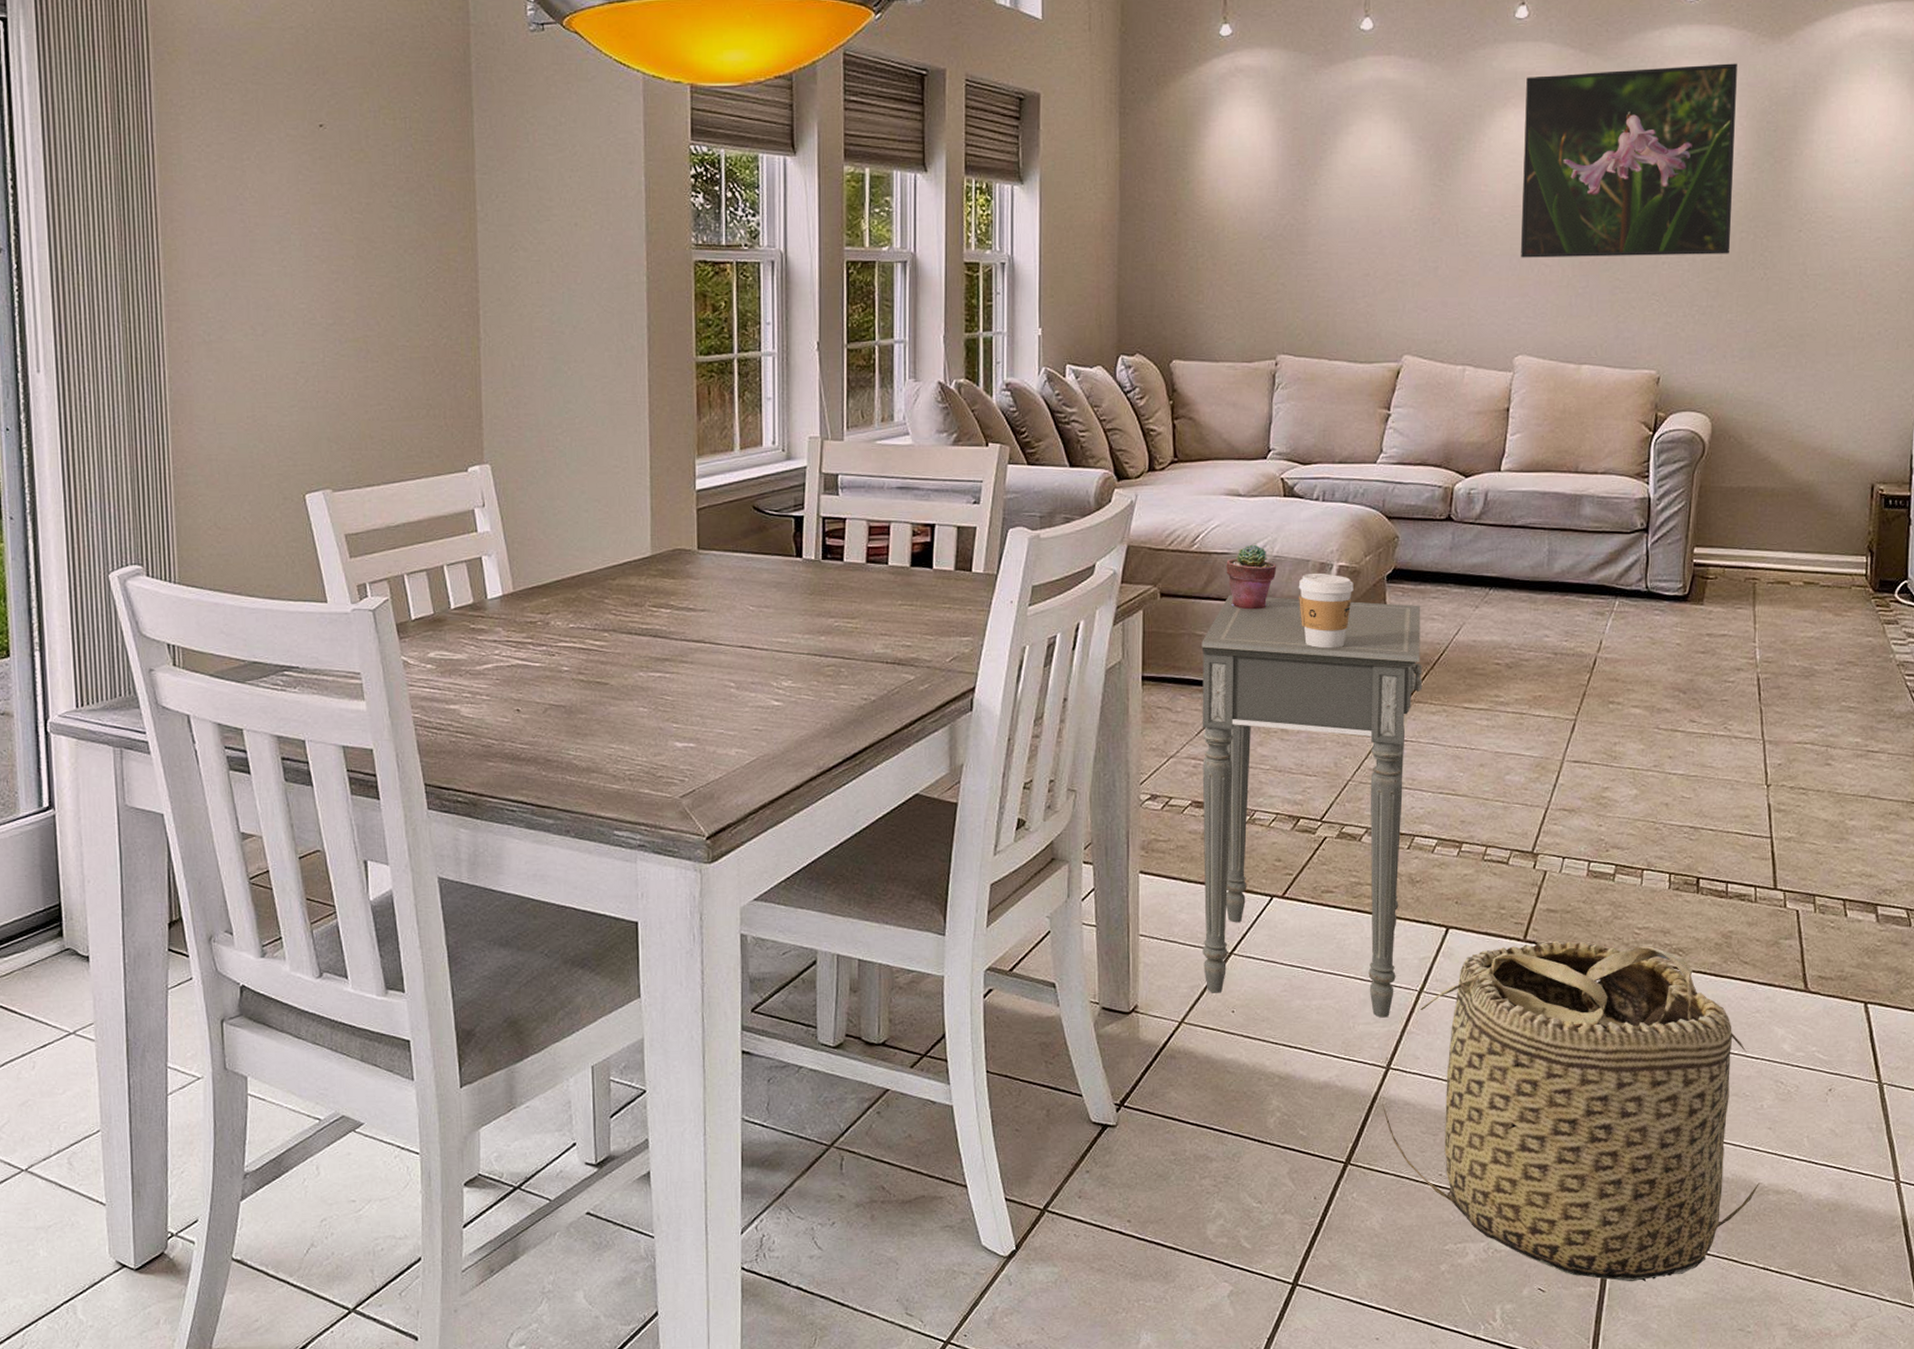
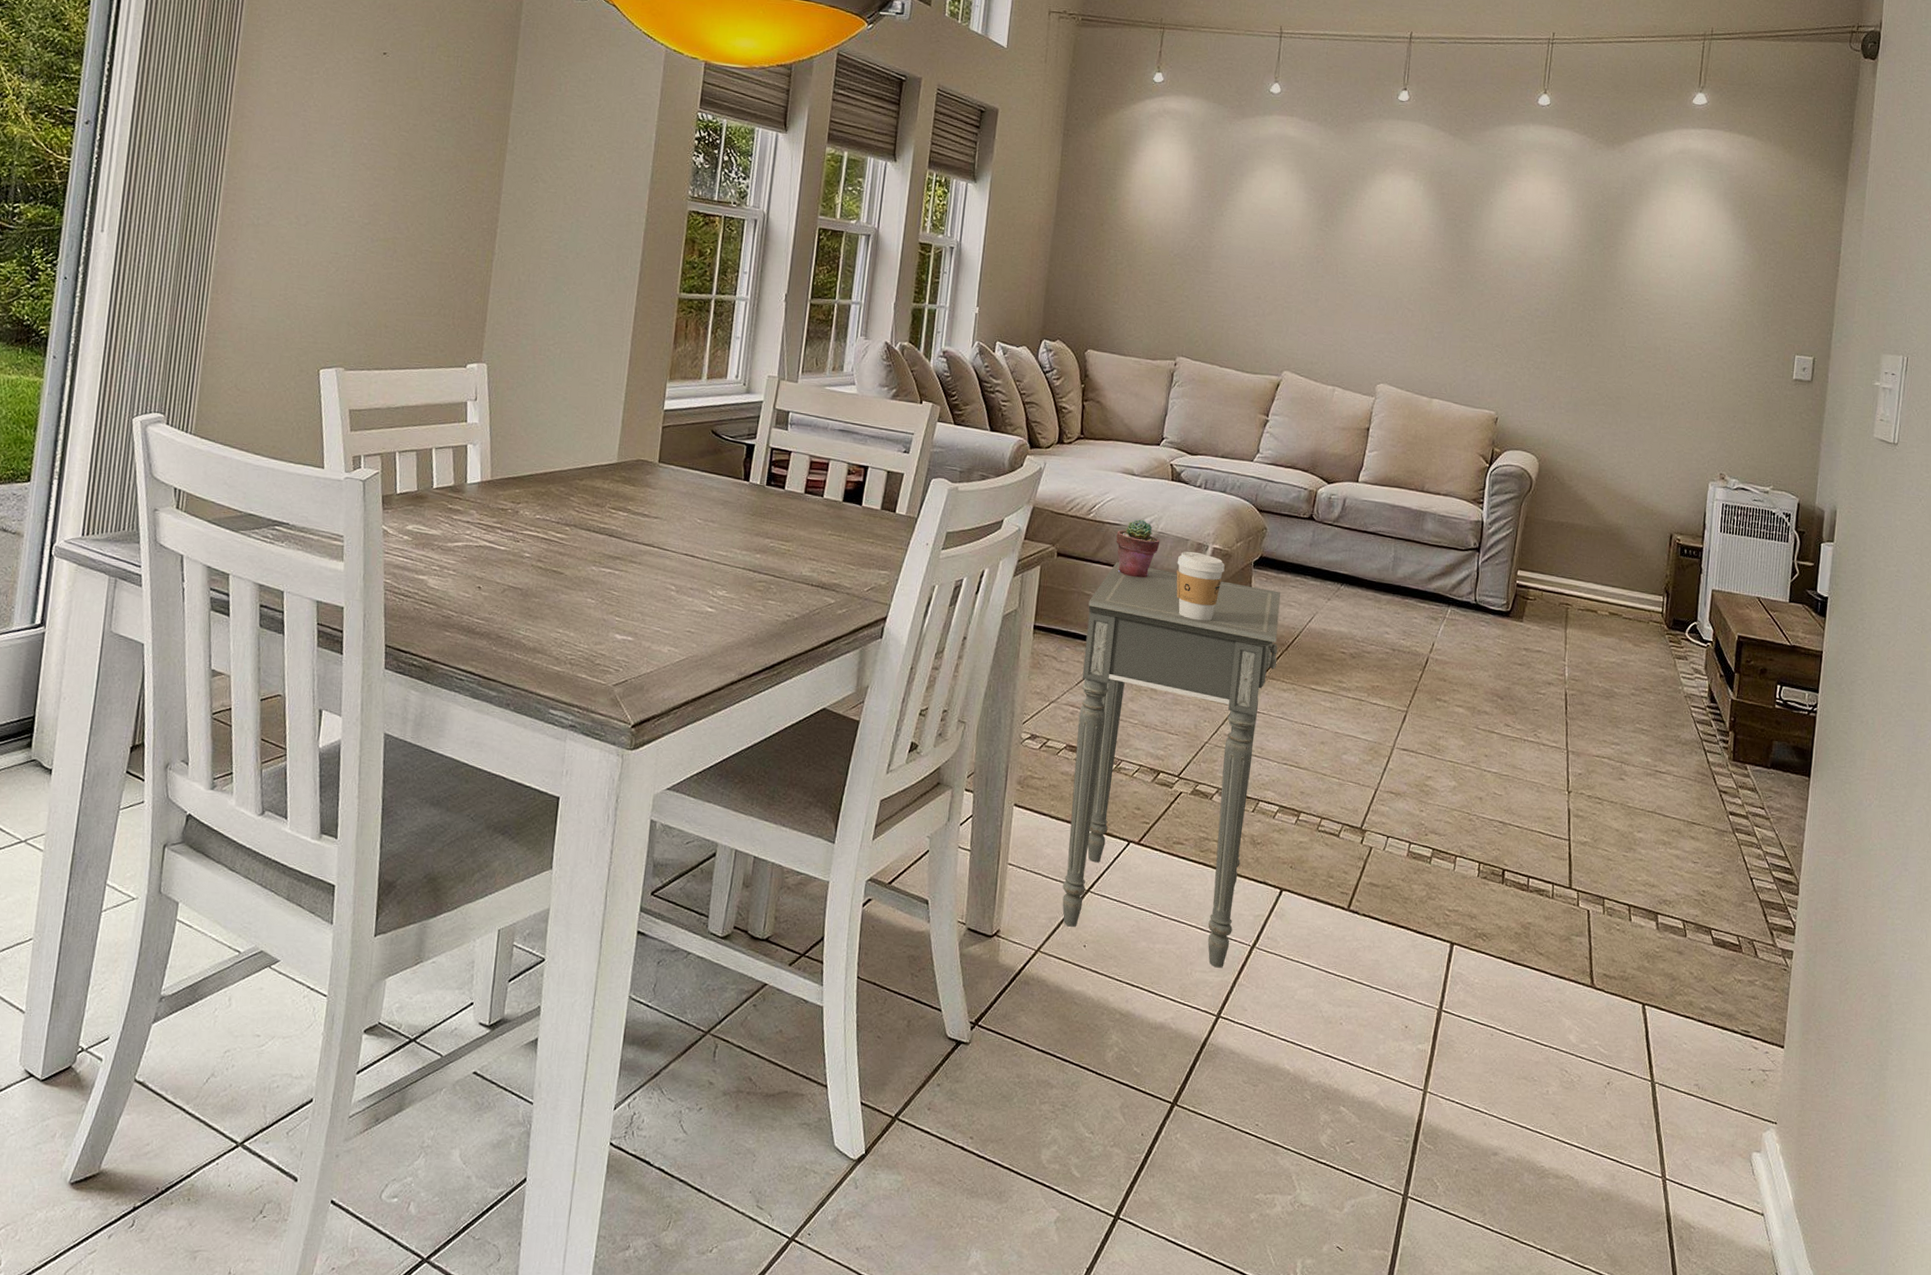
basket: present [1382,940,1759,1282] -> none [1210,913,1541,1251]
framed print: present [1521,63,1737,258] -> none [1388,150,1578,320]

